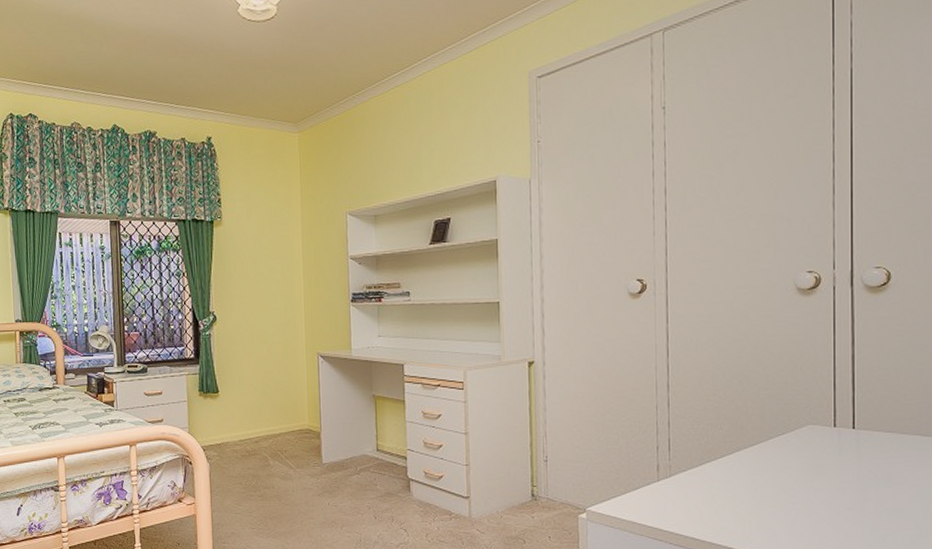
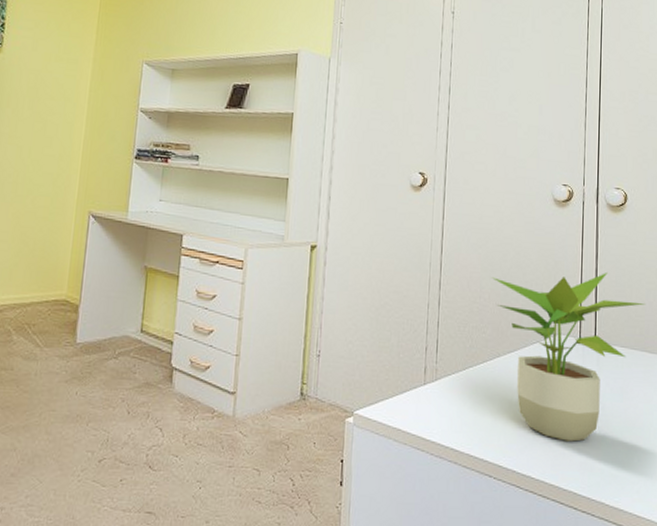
potted plant: none [727,358,916,527] -> present [492,273,645,442]

